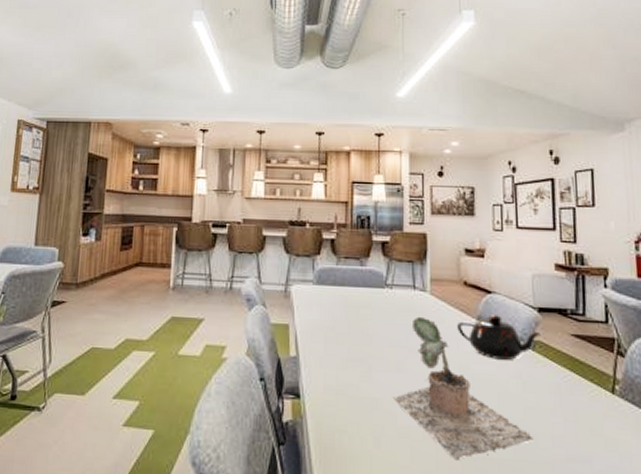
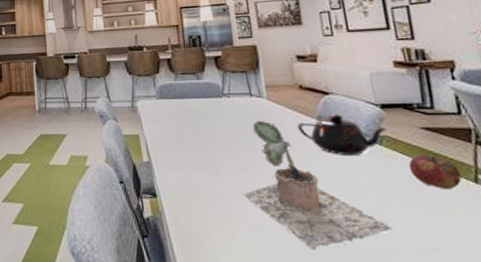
fruit: none [556,363,601,400] -> present [408,155,462,190]

